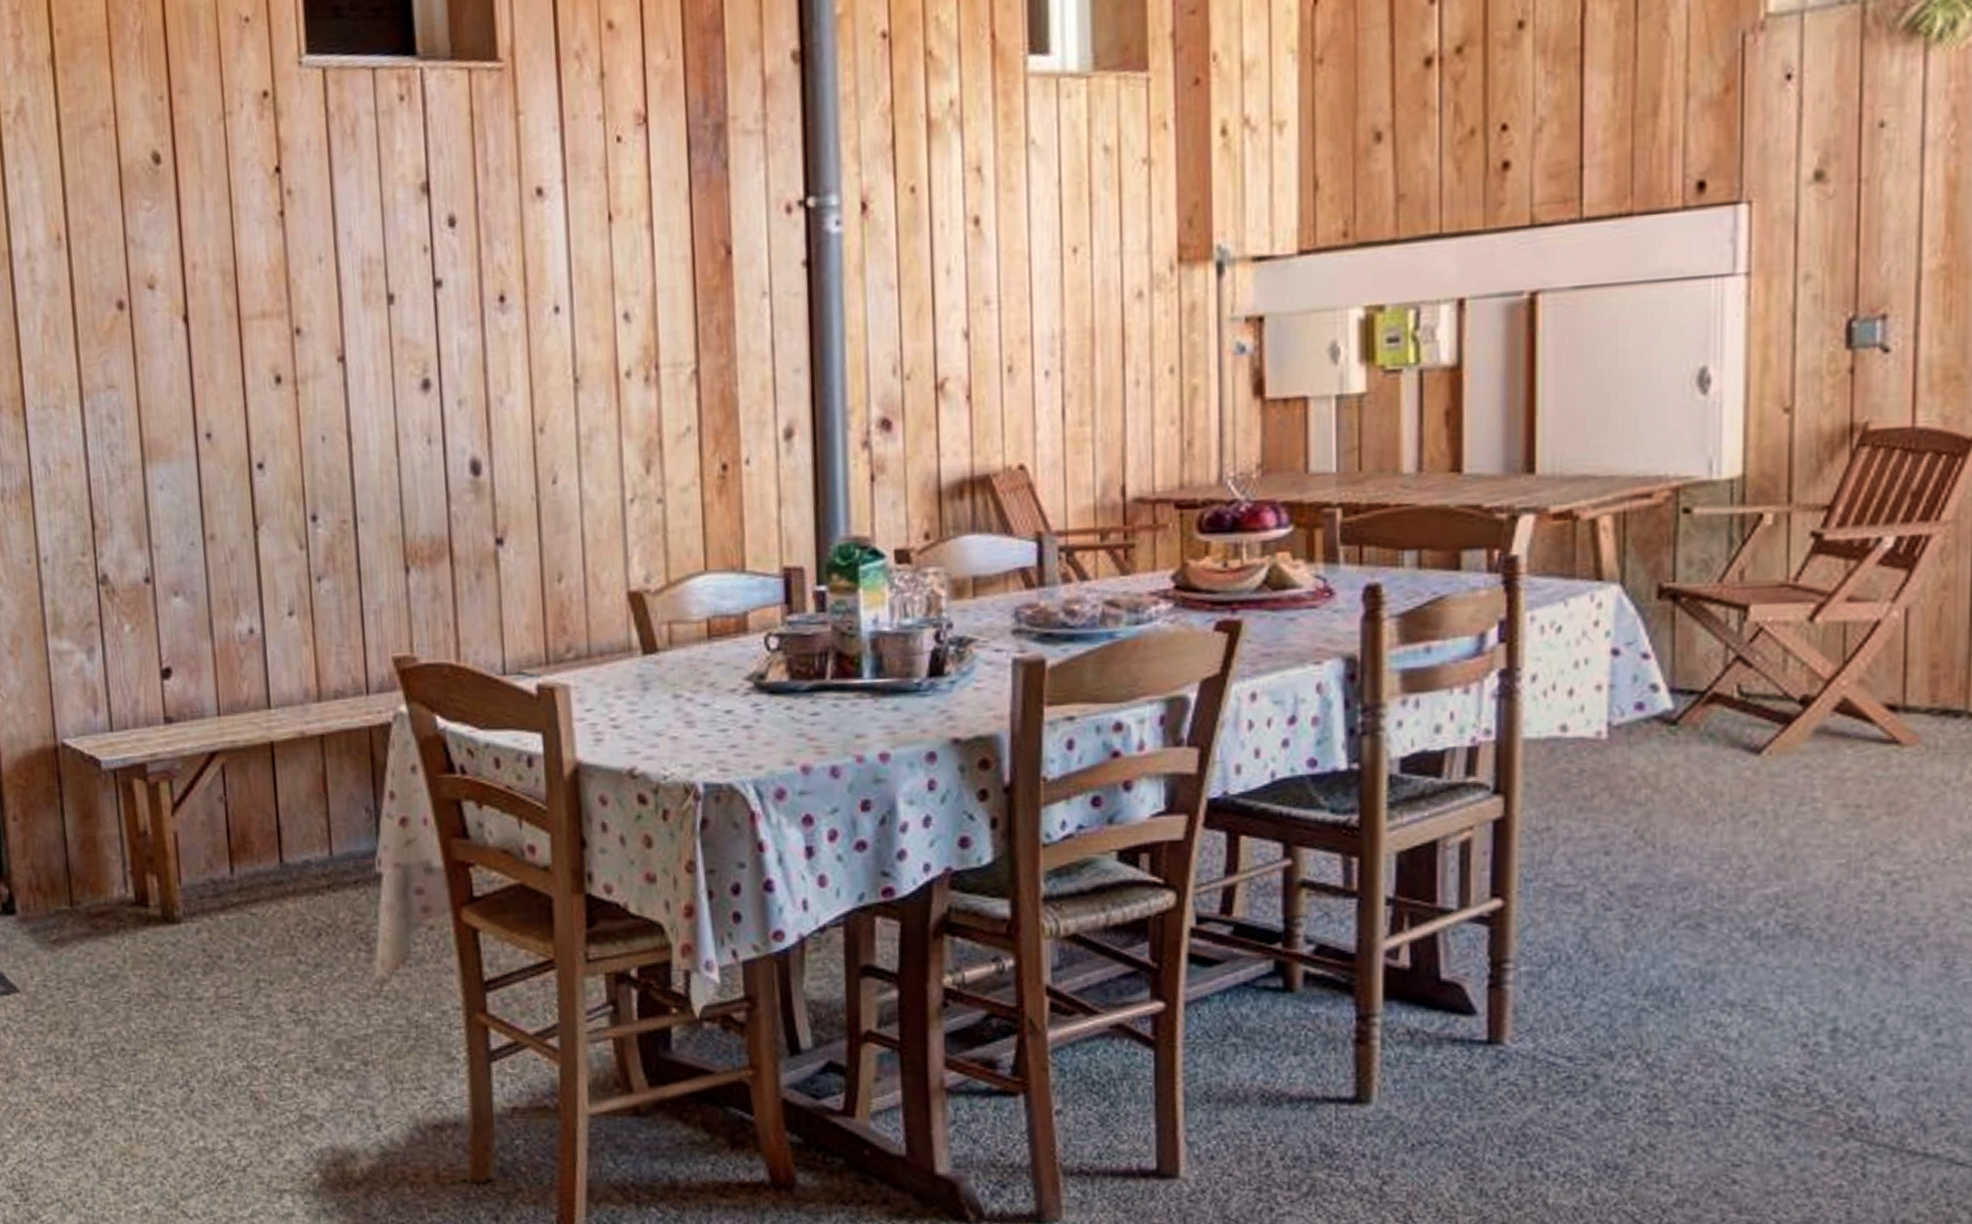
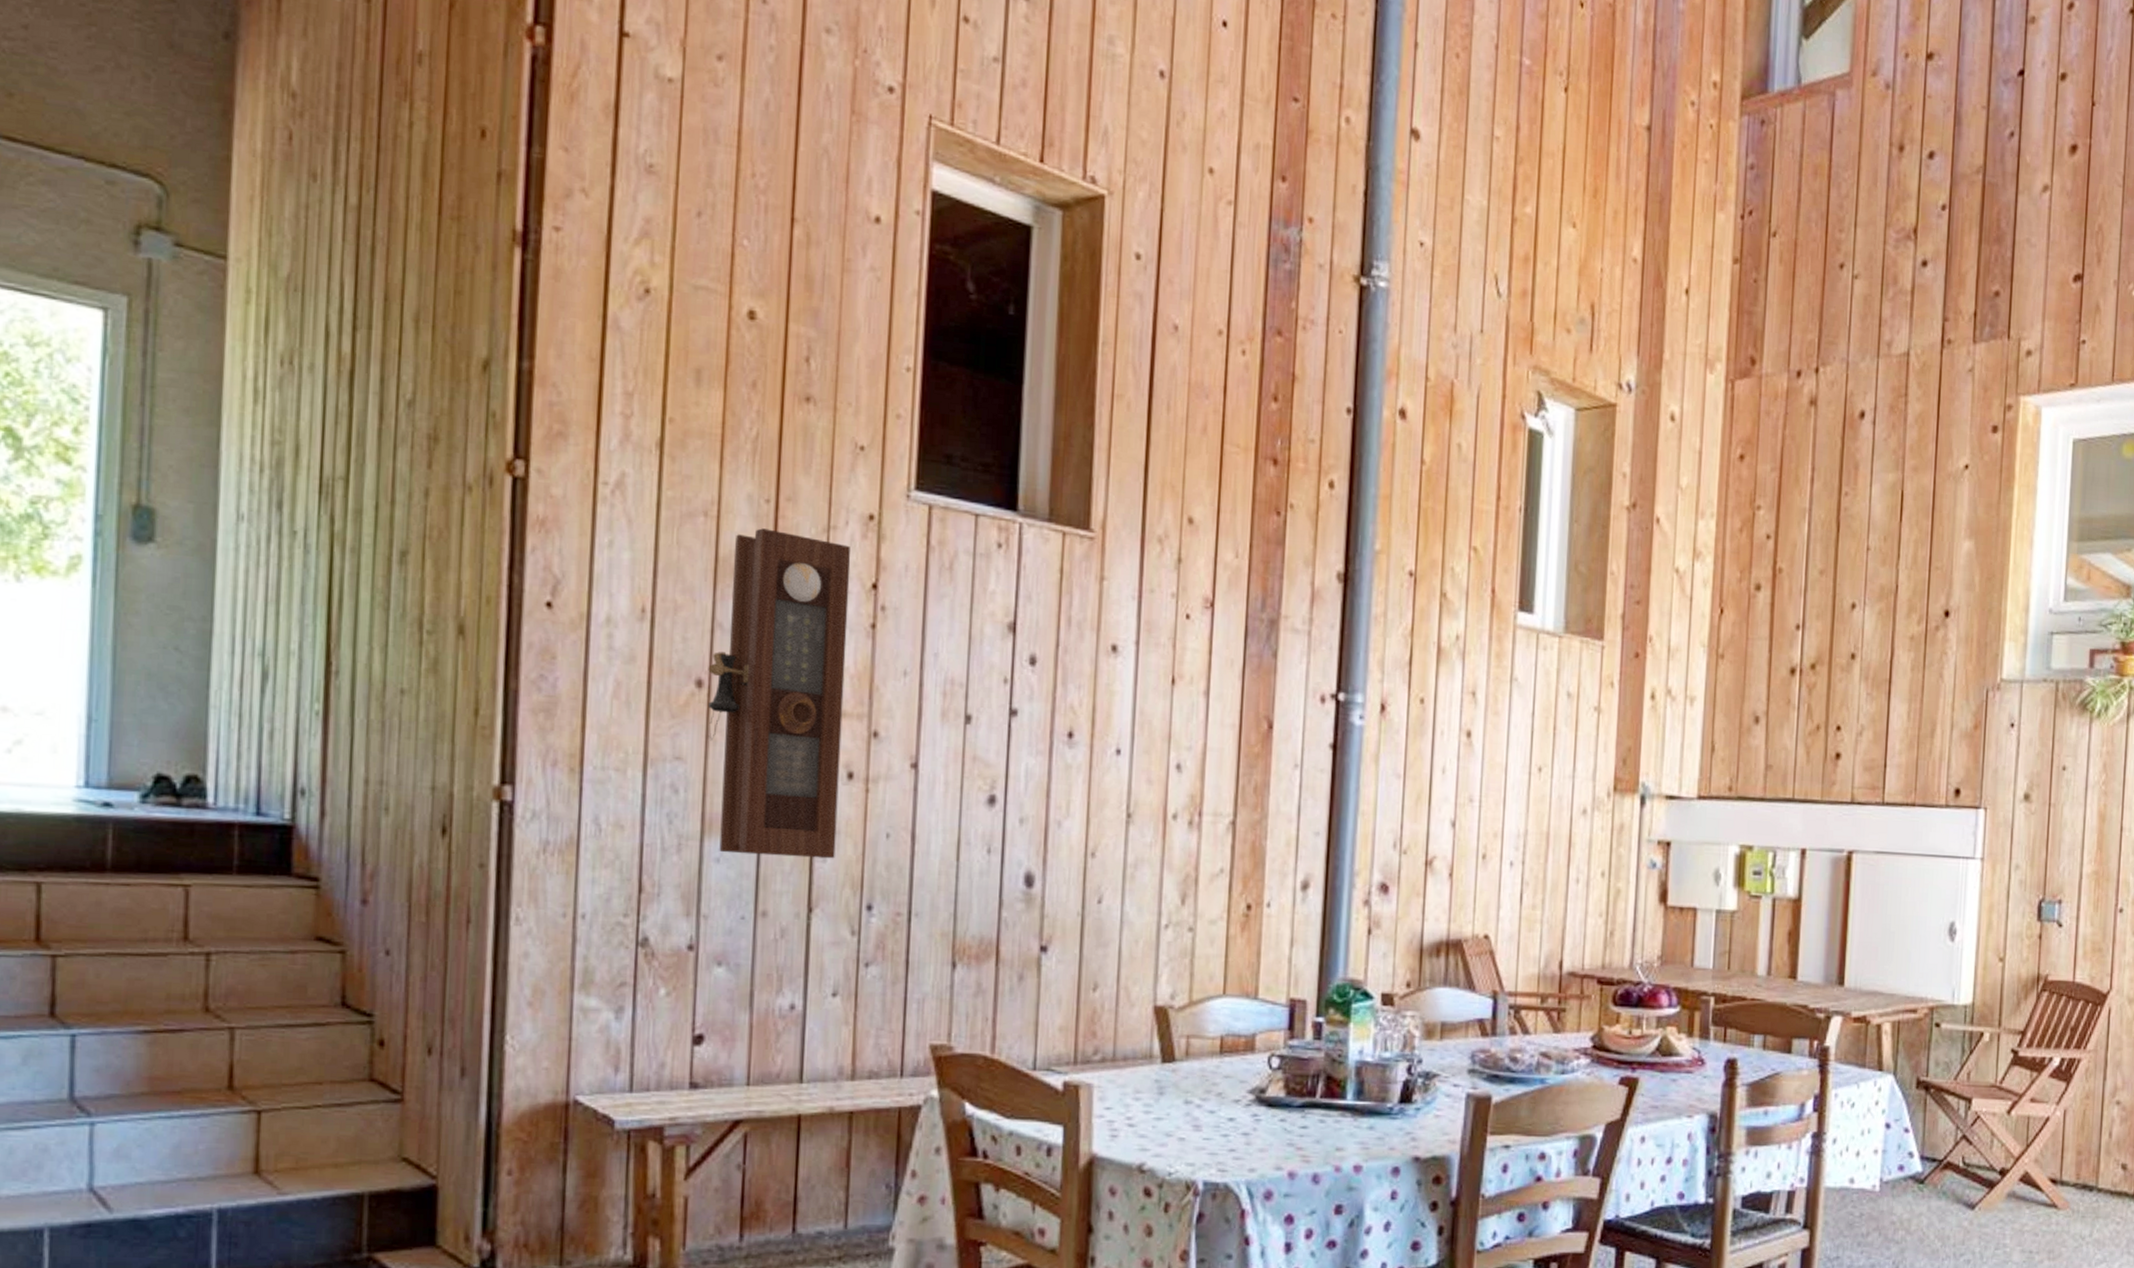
pendulum clock: none [126,128,274,479] -> present [707,528,851,859]

